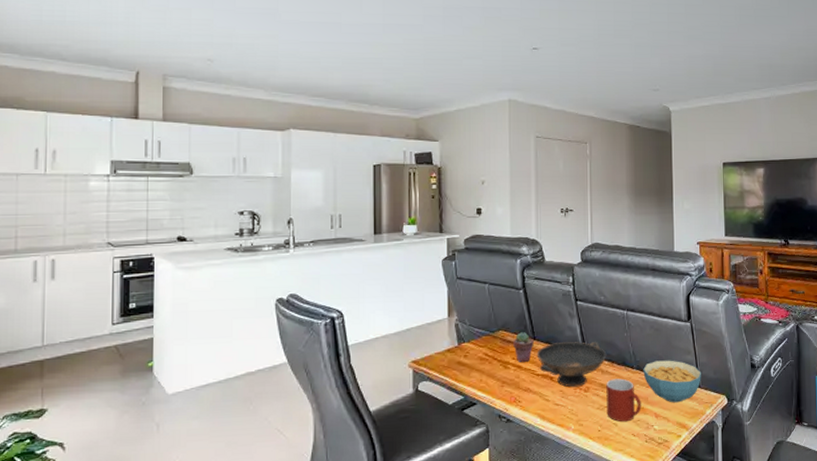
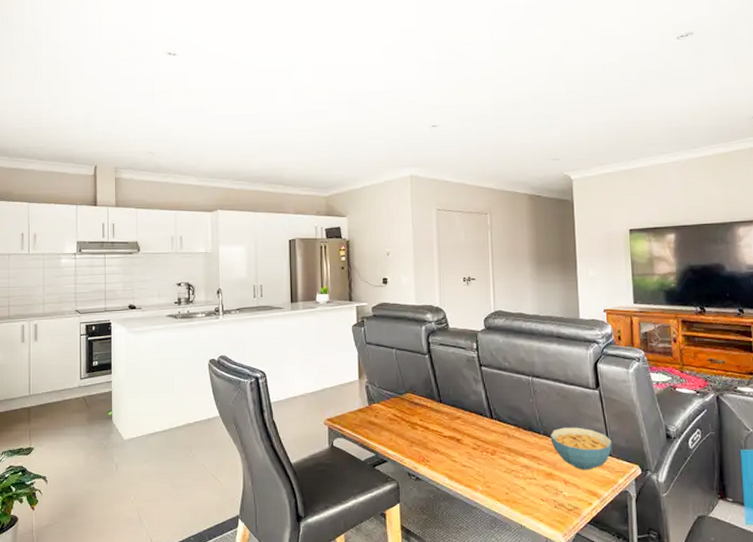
potted succulent: present [513,332,534,363] -> none [420,395,440,425]
decorative bowl: present [536,341,607,388] -> none [443,406,513,450]
mug: present [606,378,642,422] -> none [513,443,550,487]

